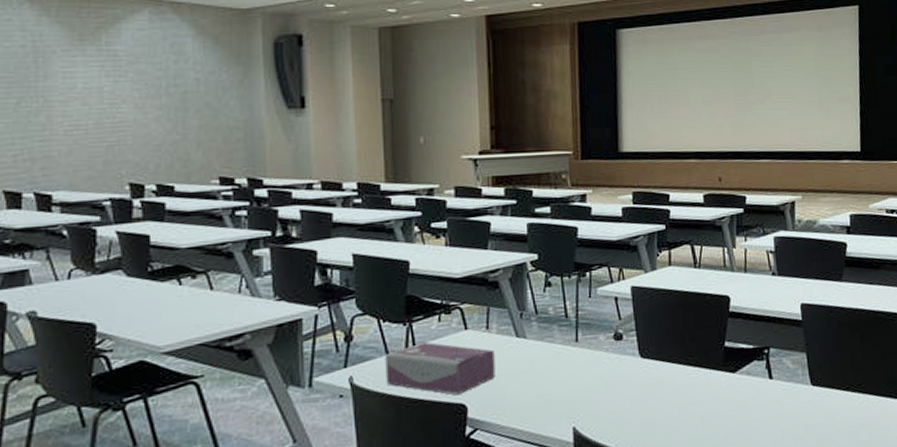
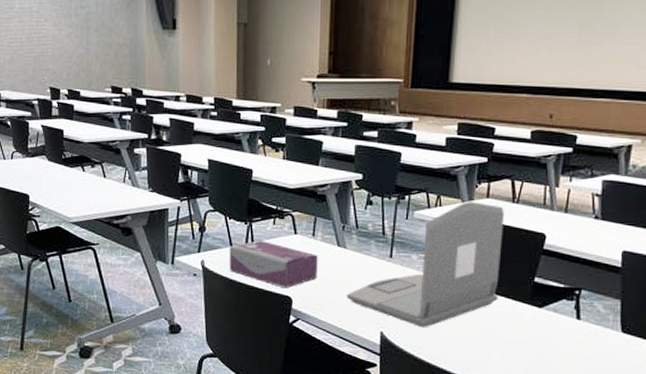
laptop: none [531,270,692,415] -> present [346,201,504,328]

